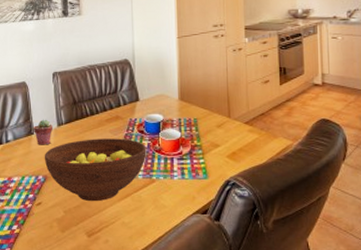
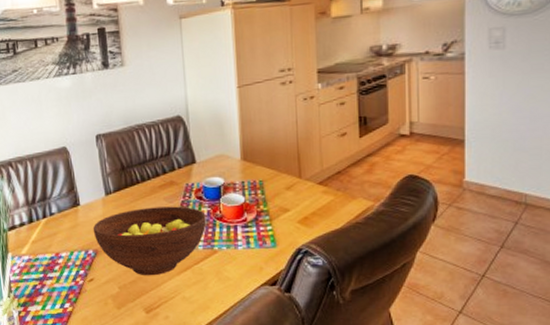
potted succulent: present [33,119,54,145] -> none [78,188,101,217]

